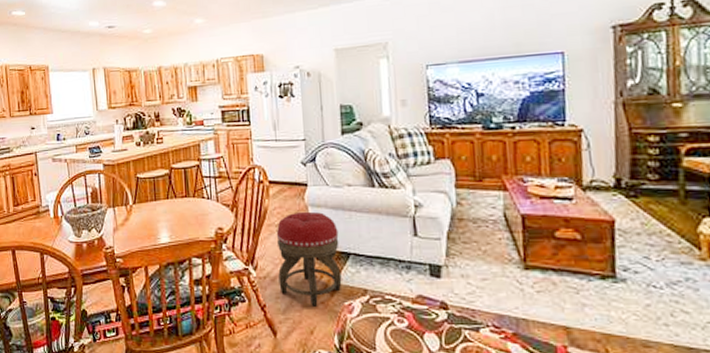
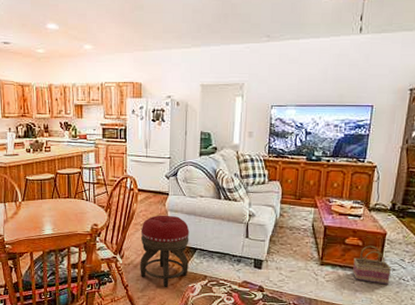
basket: none [572,239,633,295] -> present [353,245,392,285]

